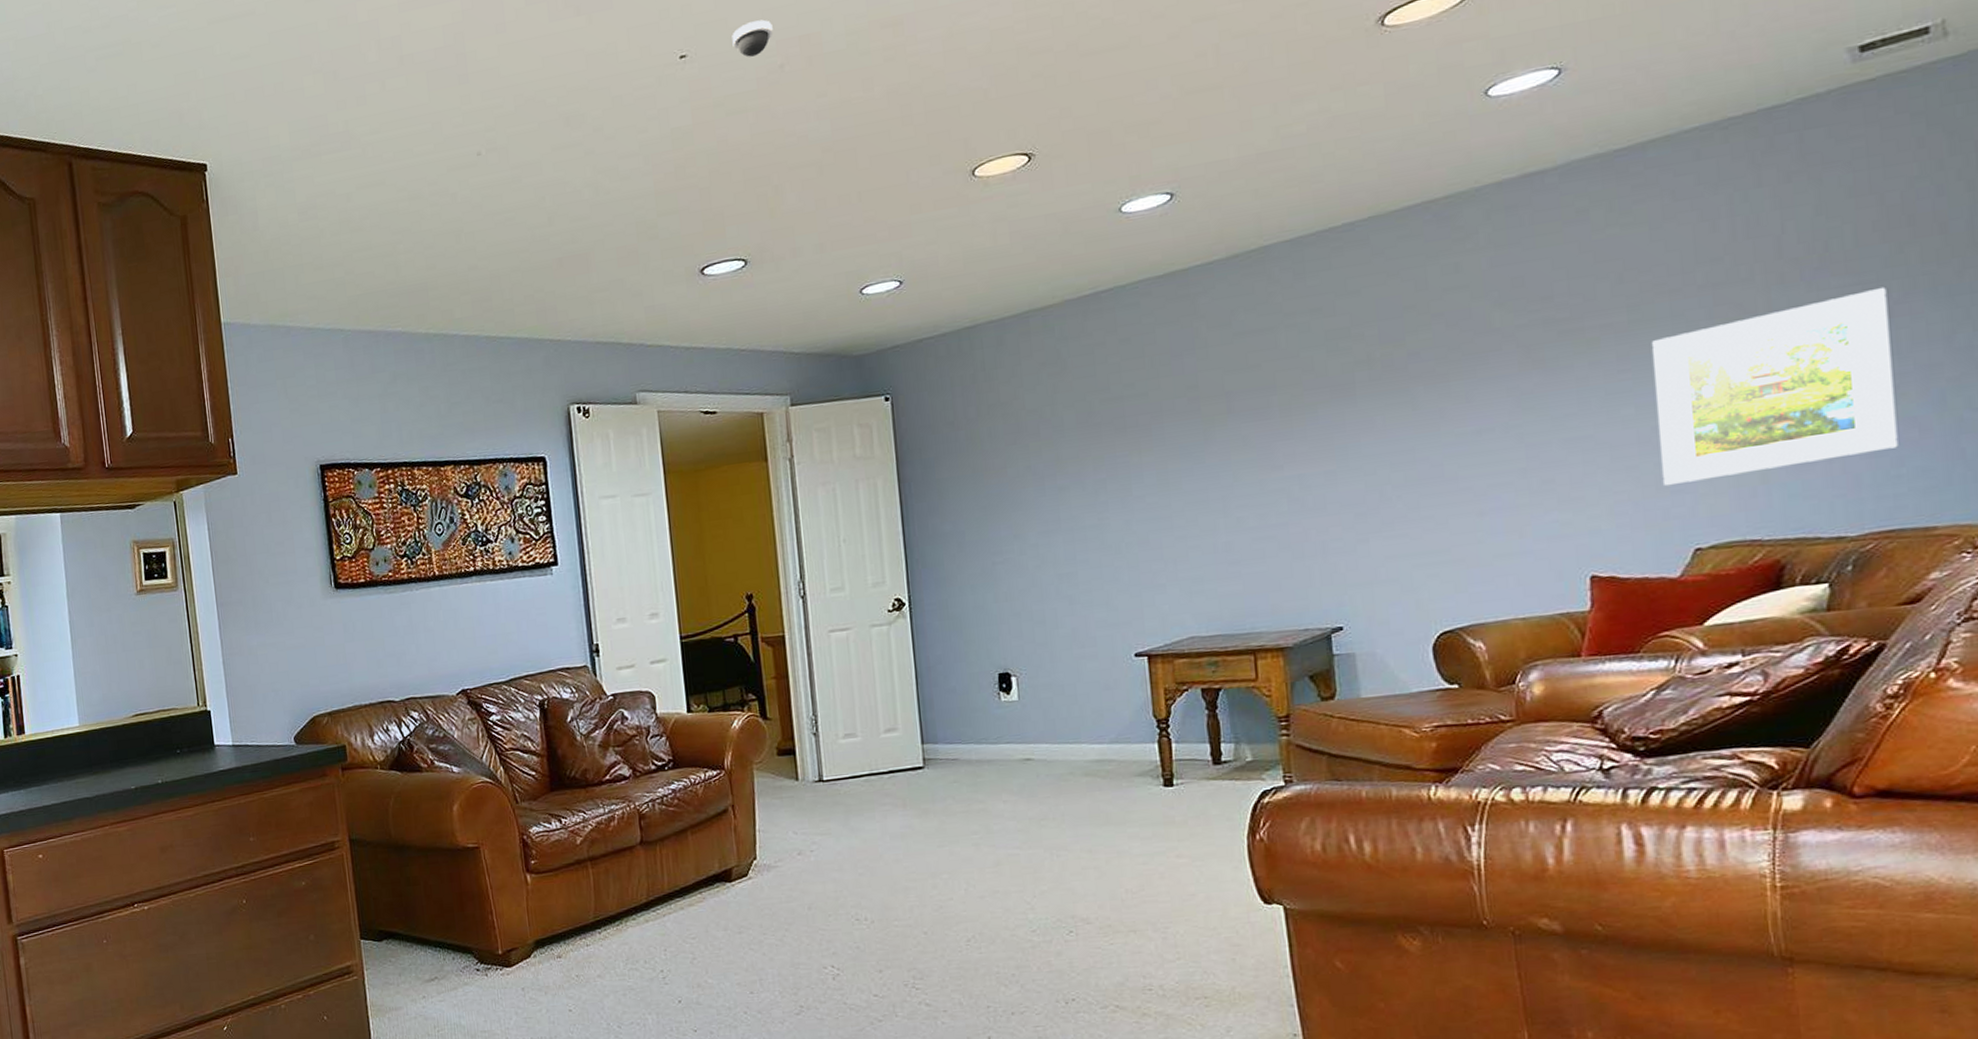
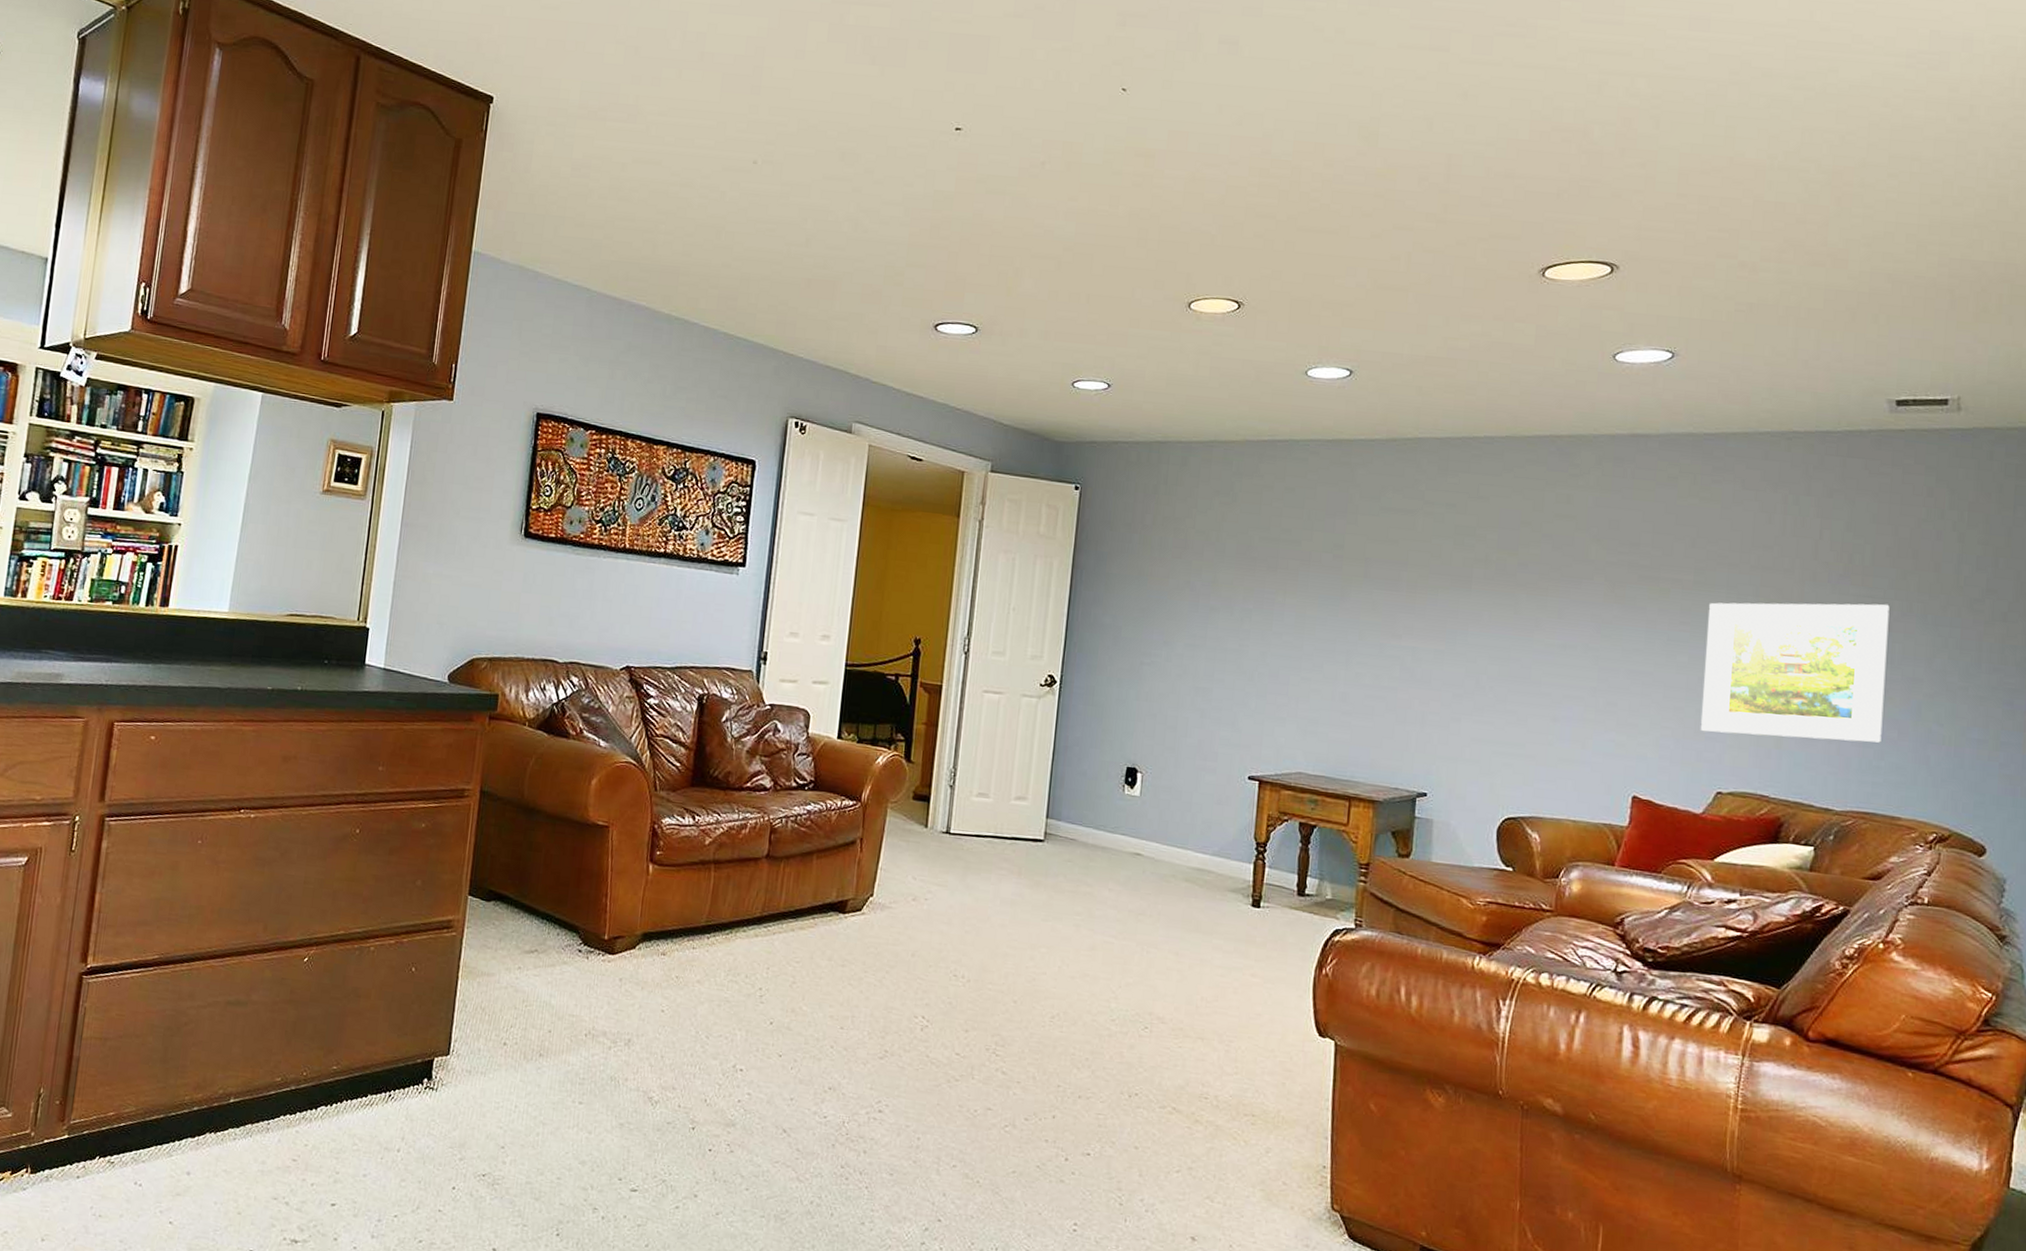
dome security camera: present [732,19,773,58] -> none [1004,116,1043,147]

